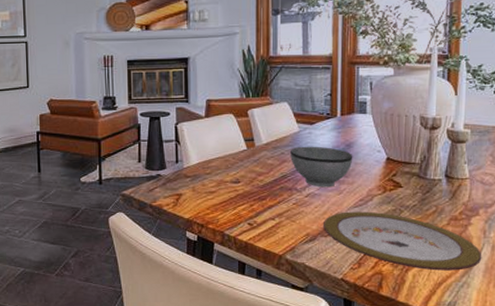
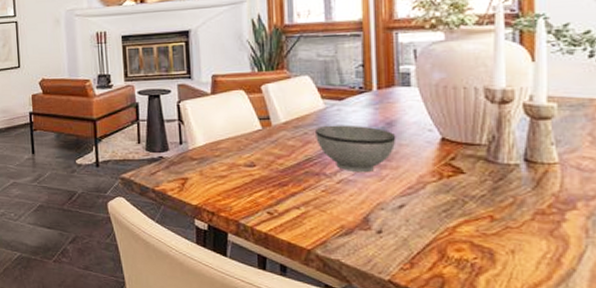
plate: present [324,211,482,271] -> none [362,201,585,278]

